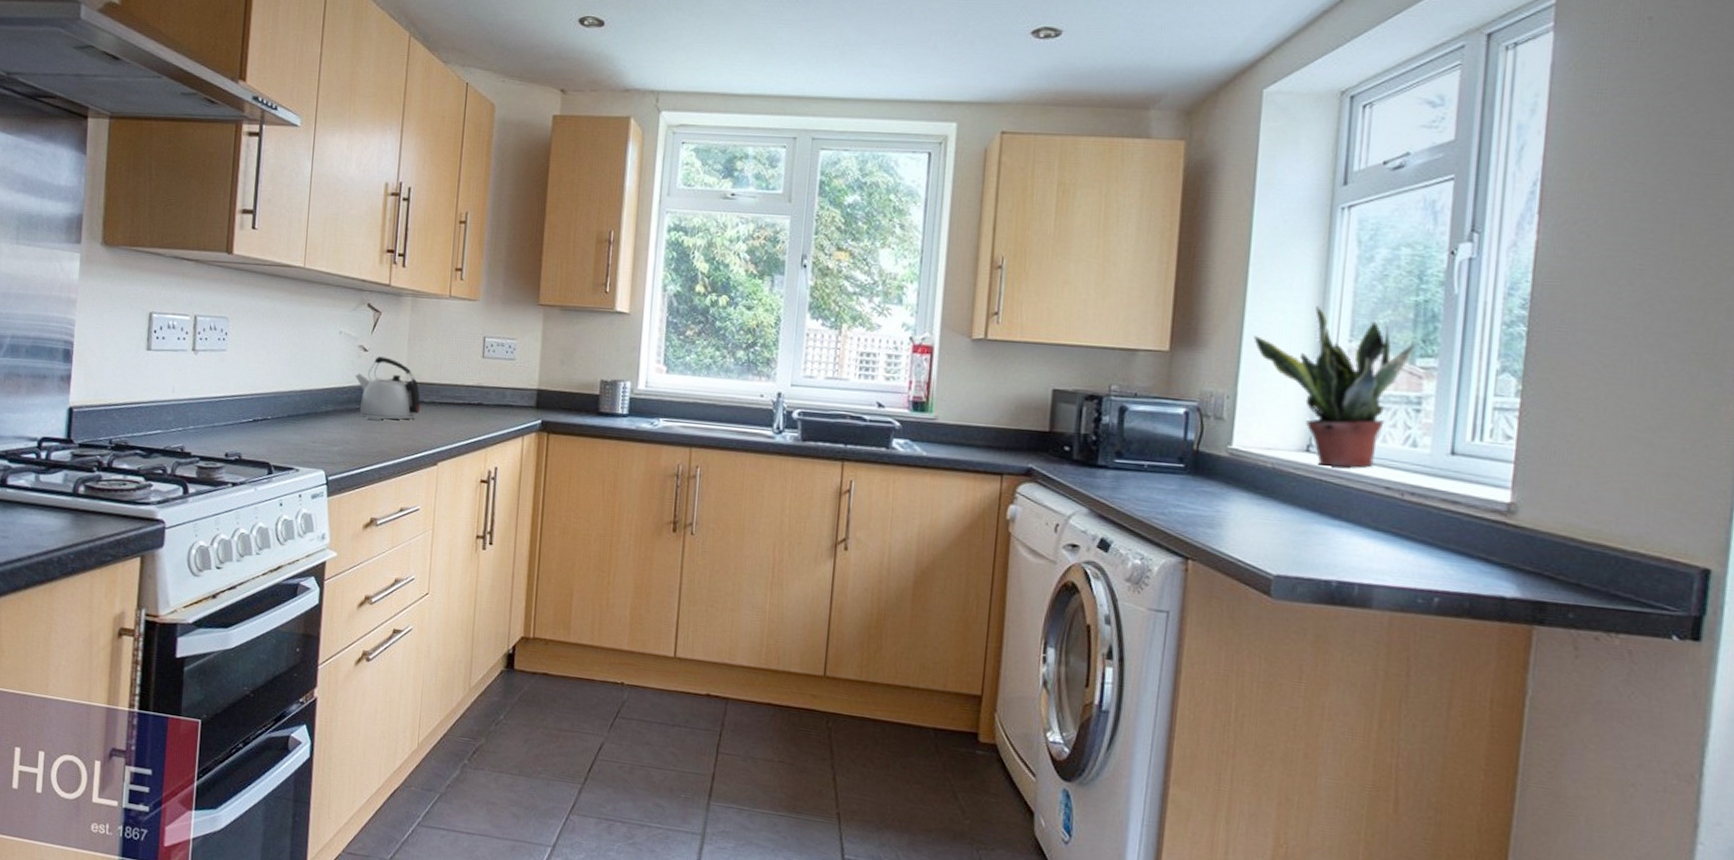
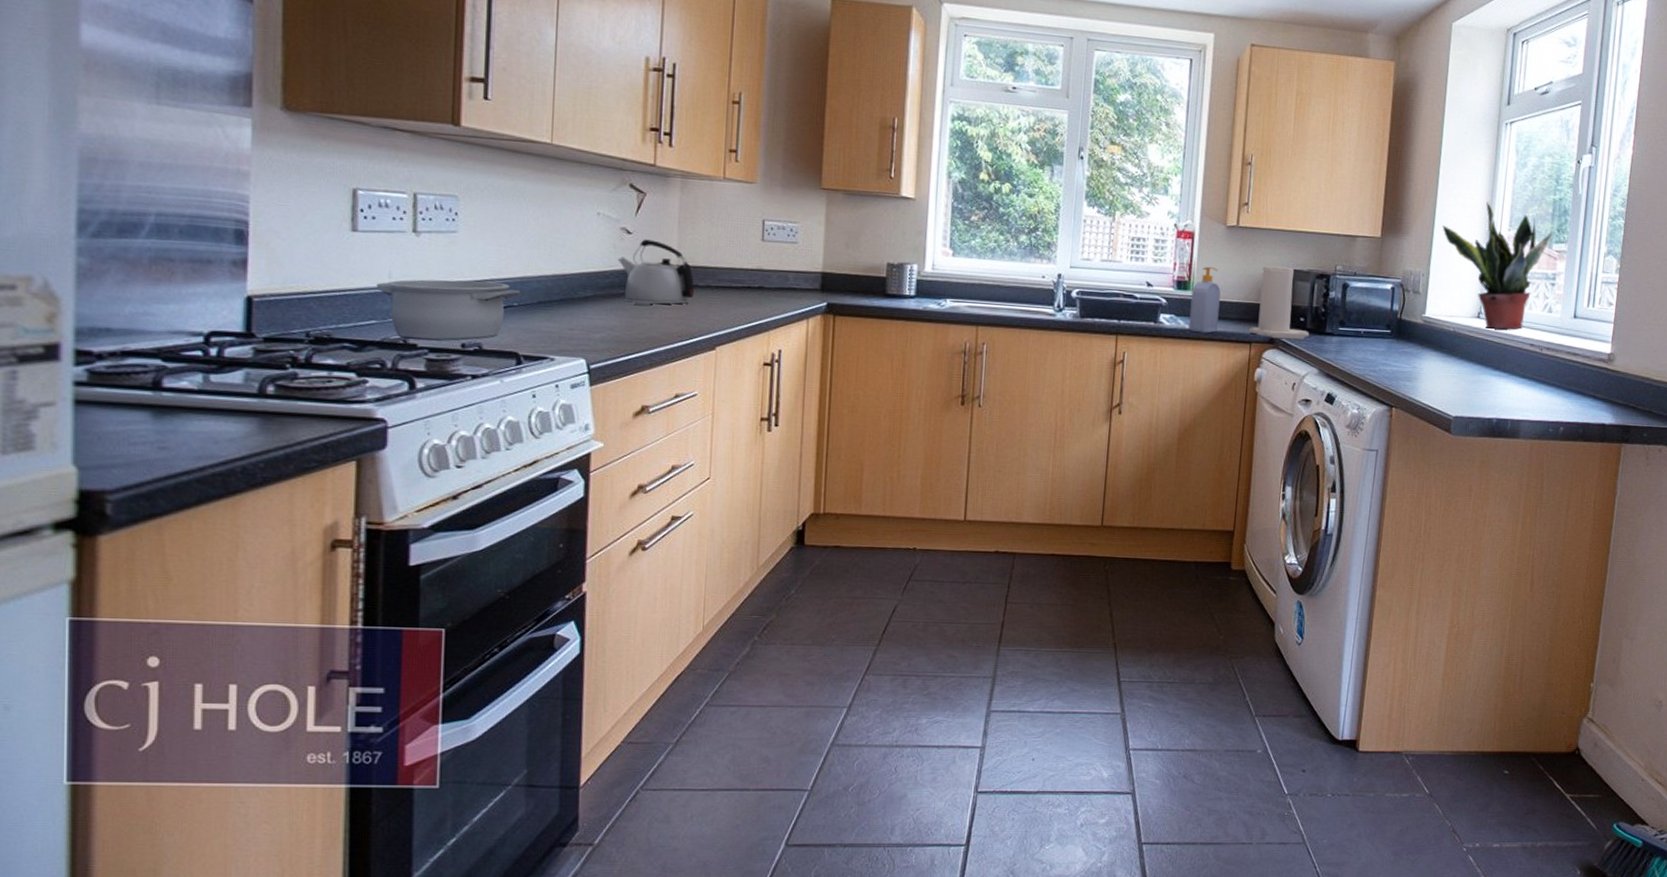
cooking pot: none [162,393,274,451] -> present [376,279,521,341]
soap bottle: none [926,386,965,462] -> present [1188,267,1221,334]
paper towel: none [999,384,1077,474] -> present [1248,265,1310,341]

